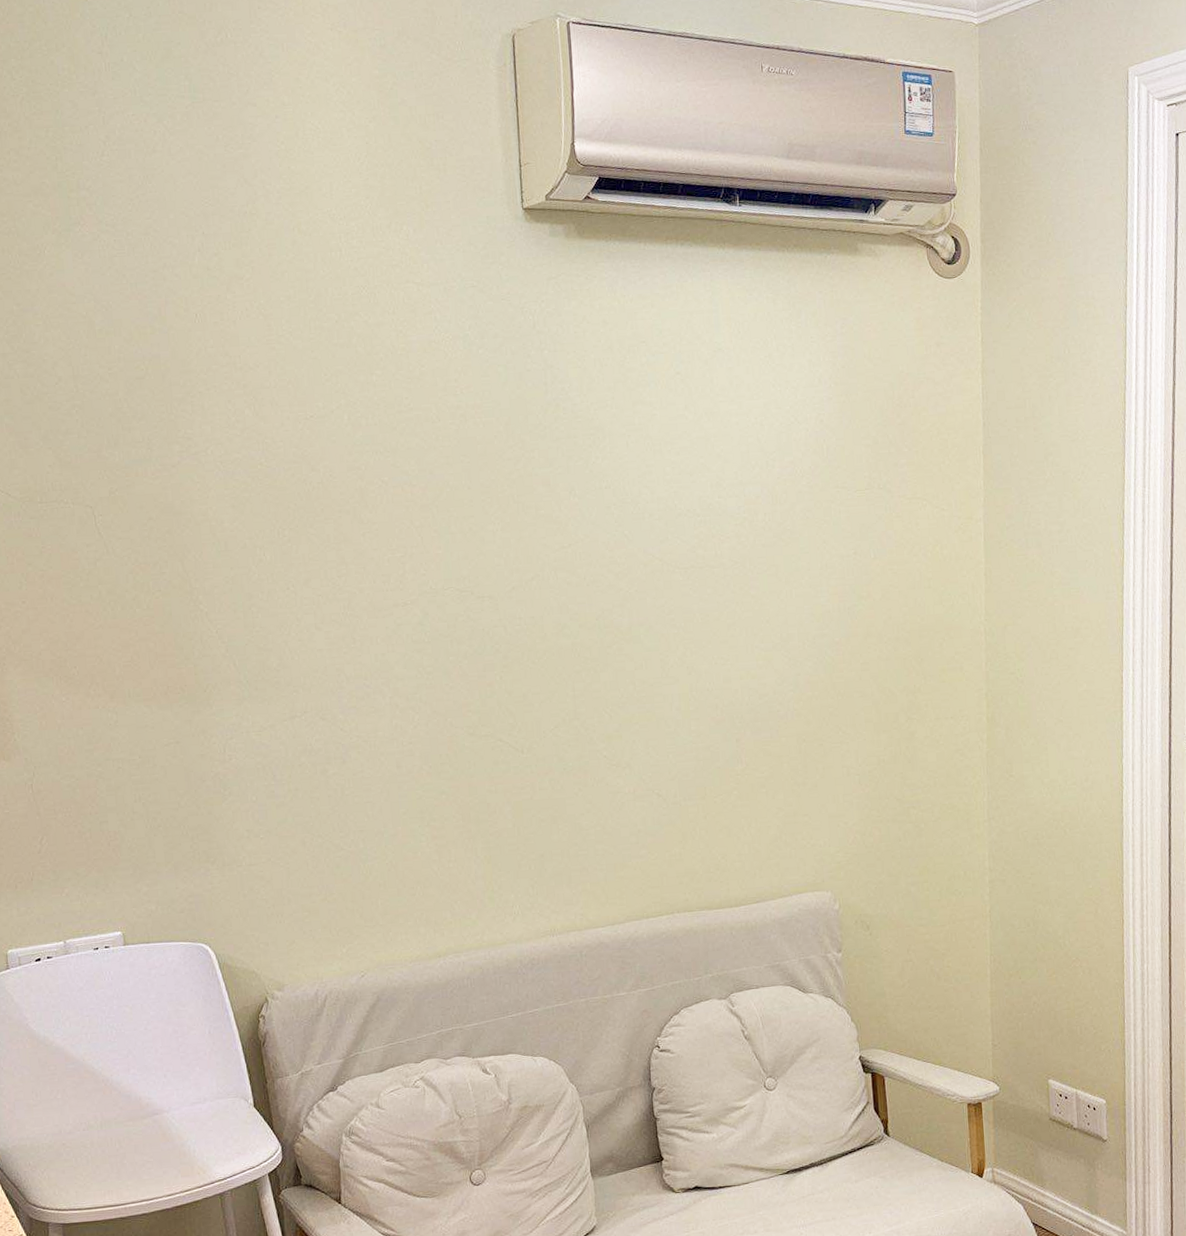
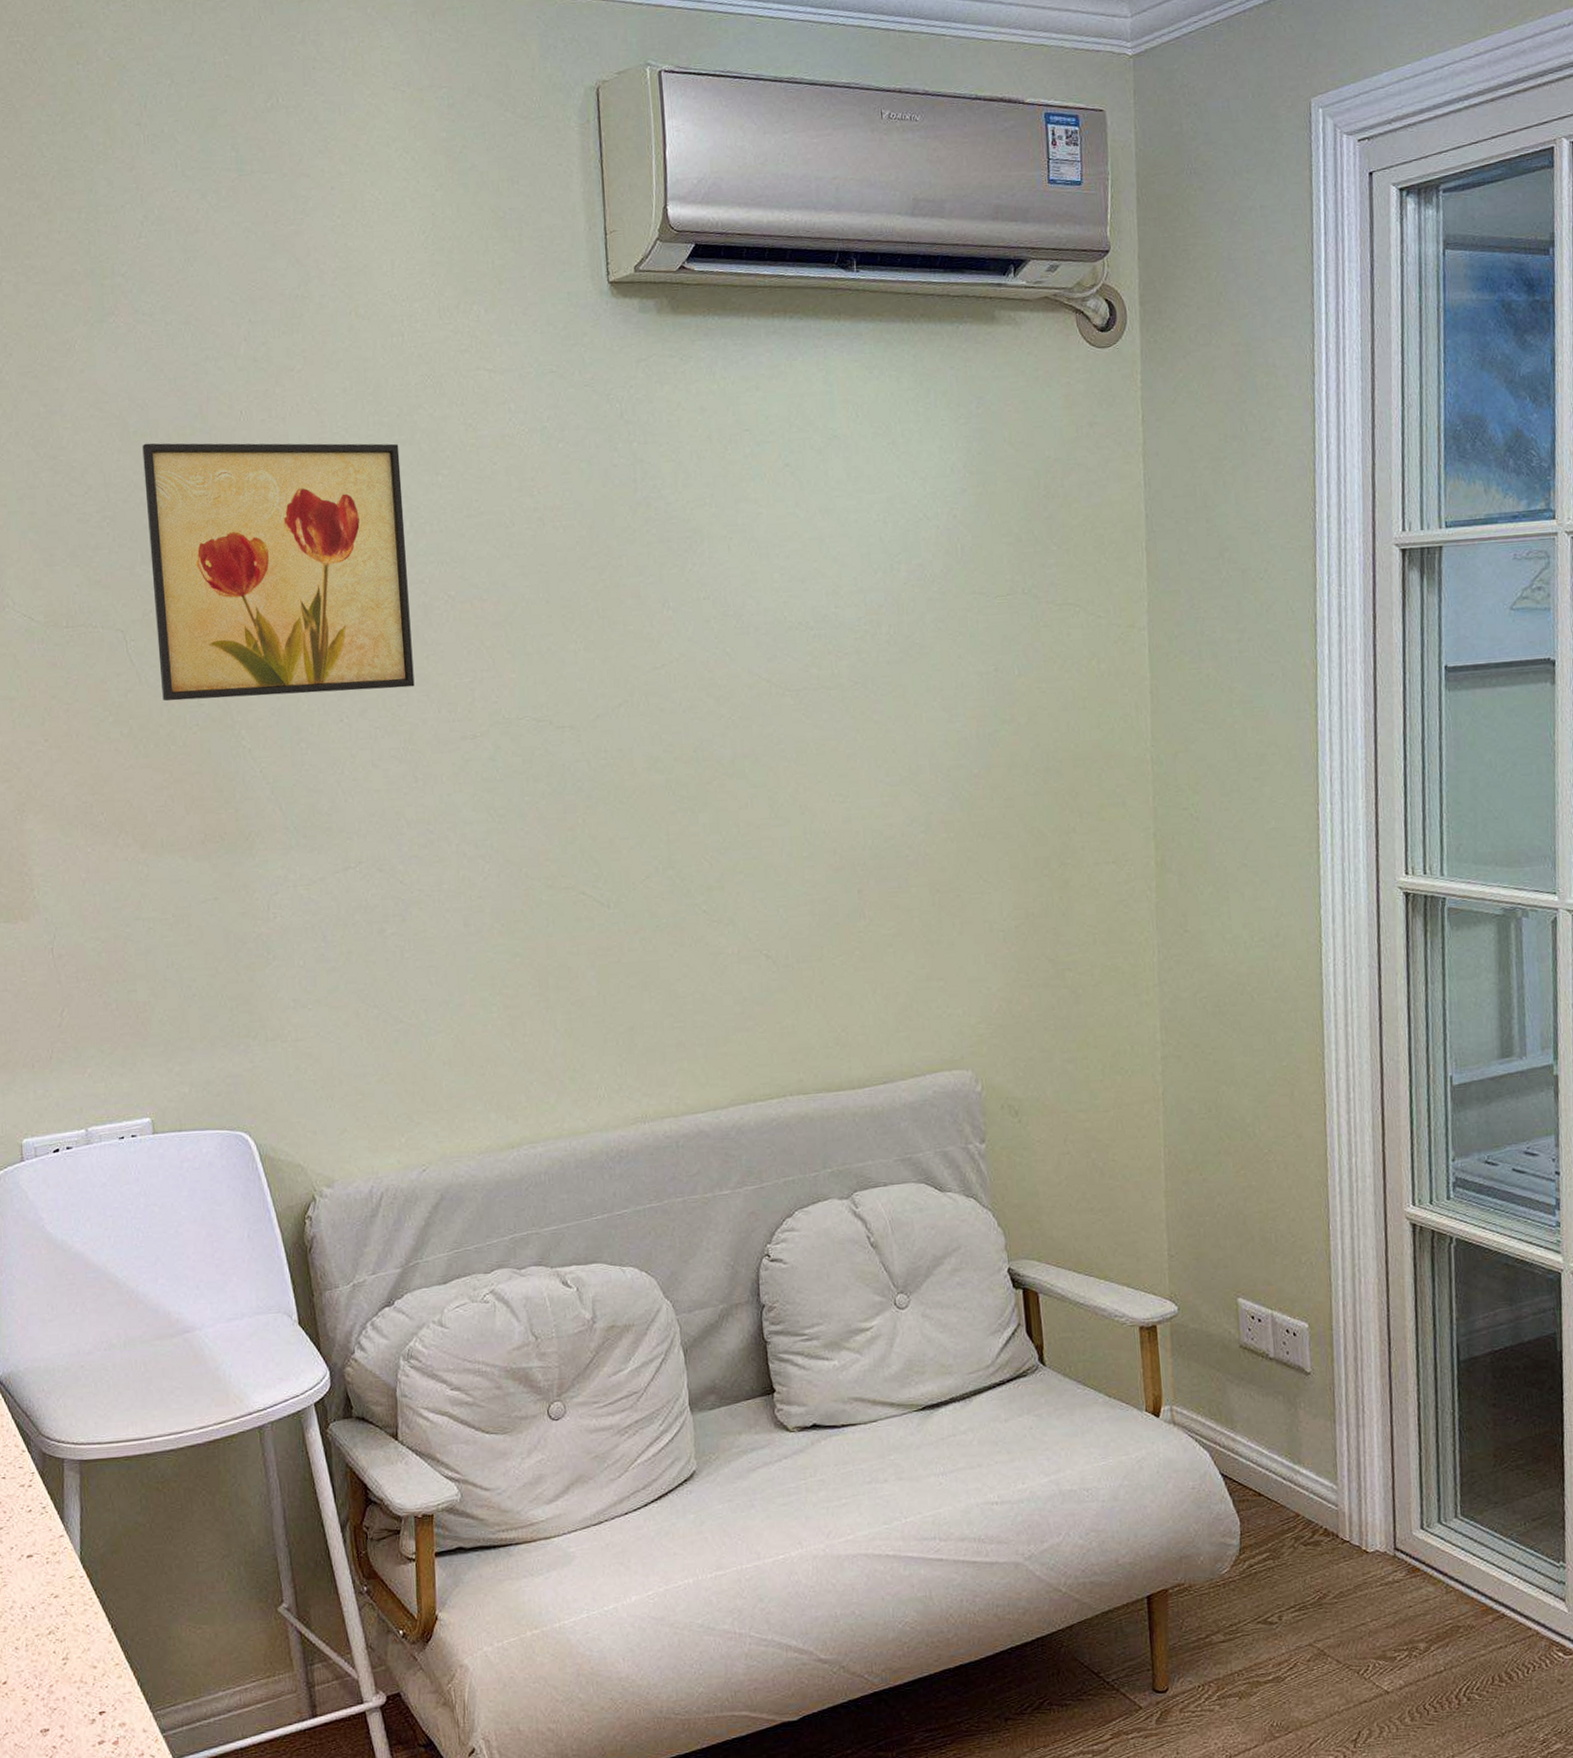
wall art: none [107,340,353,570] -> present [142,443,415,701]

